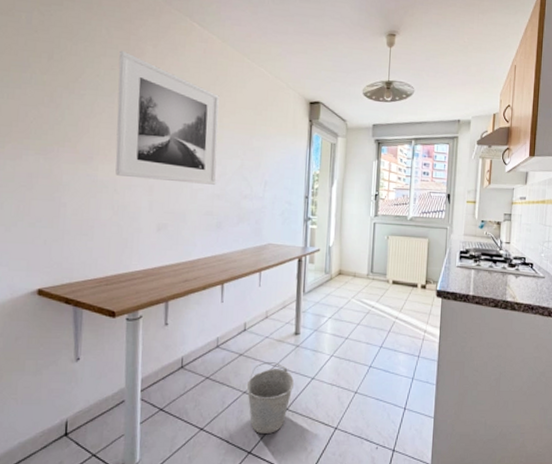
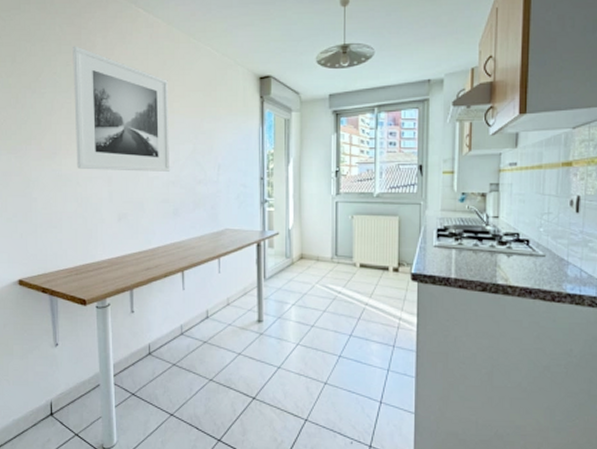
bucket: present [246,362,294,434] -> none [212,350,259,422]

